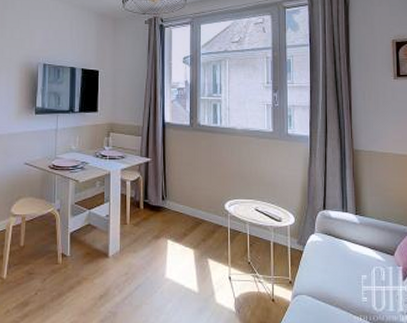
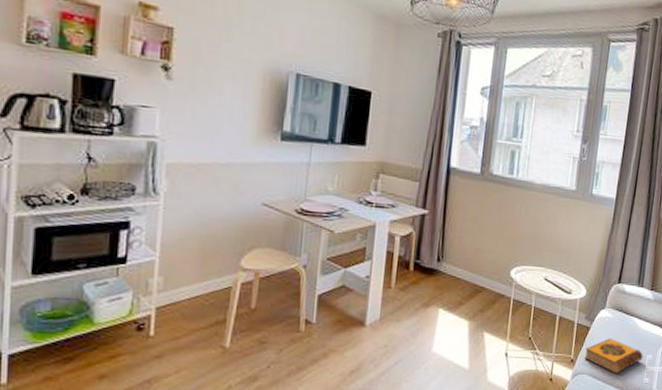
hardback book: none [301,260,358,294] -> present [584,338,643,374]

